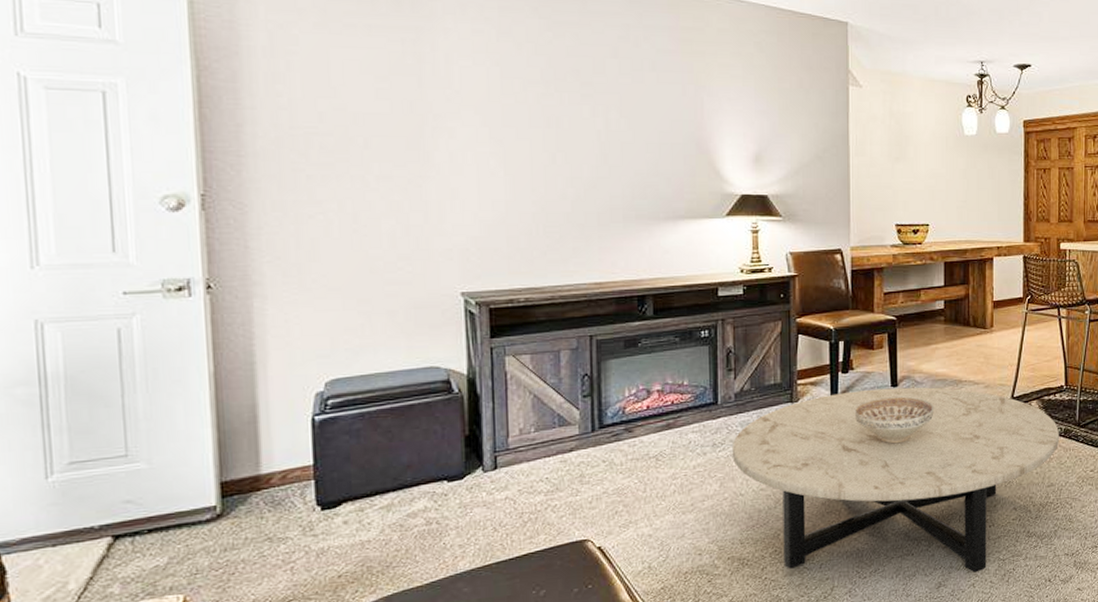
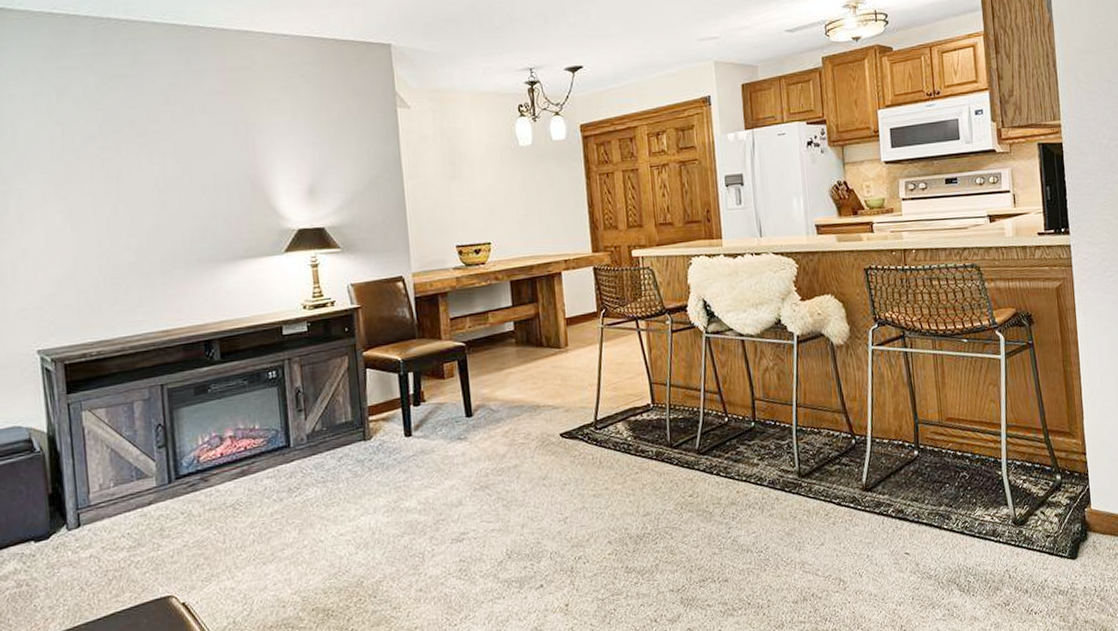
coffee table: present [731,387,1060,573] -> none [307,414,652,618]
decorative bowl: present [855,396,934,444] -> none [430,427,514,479]

